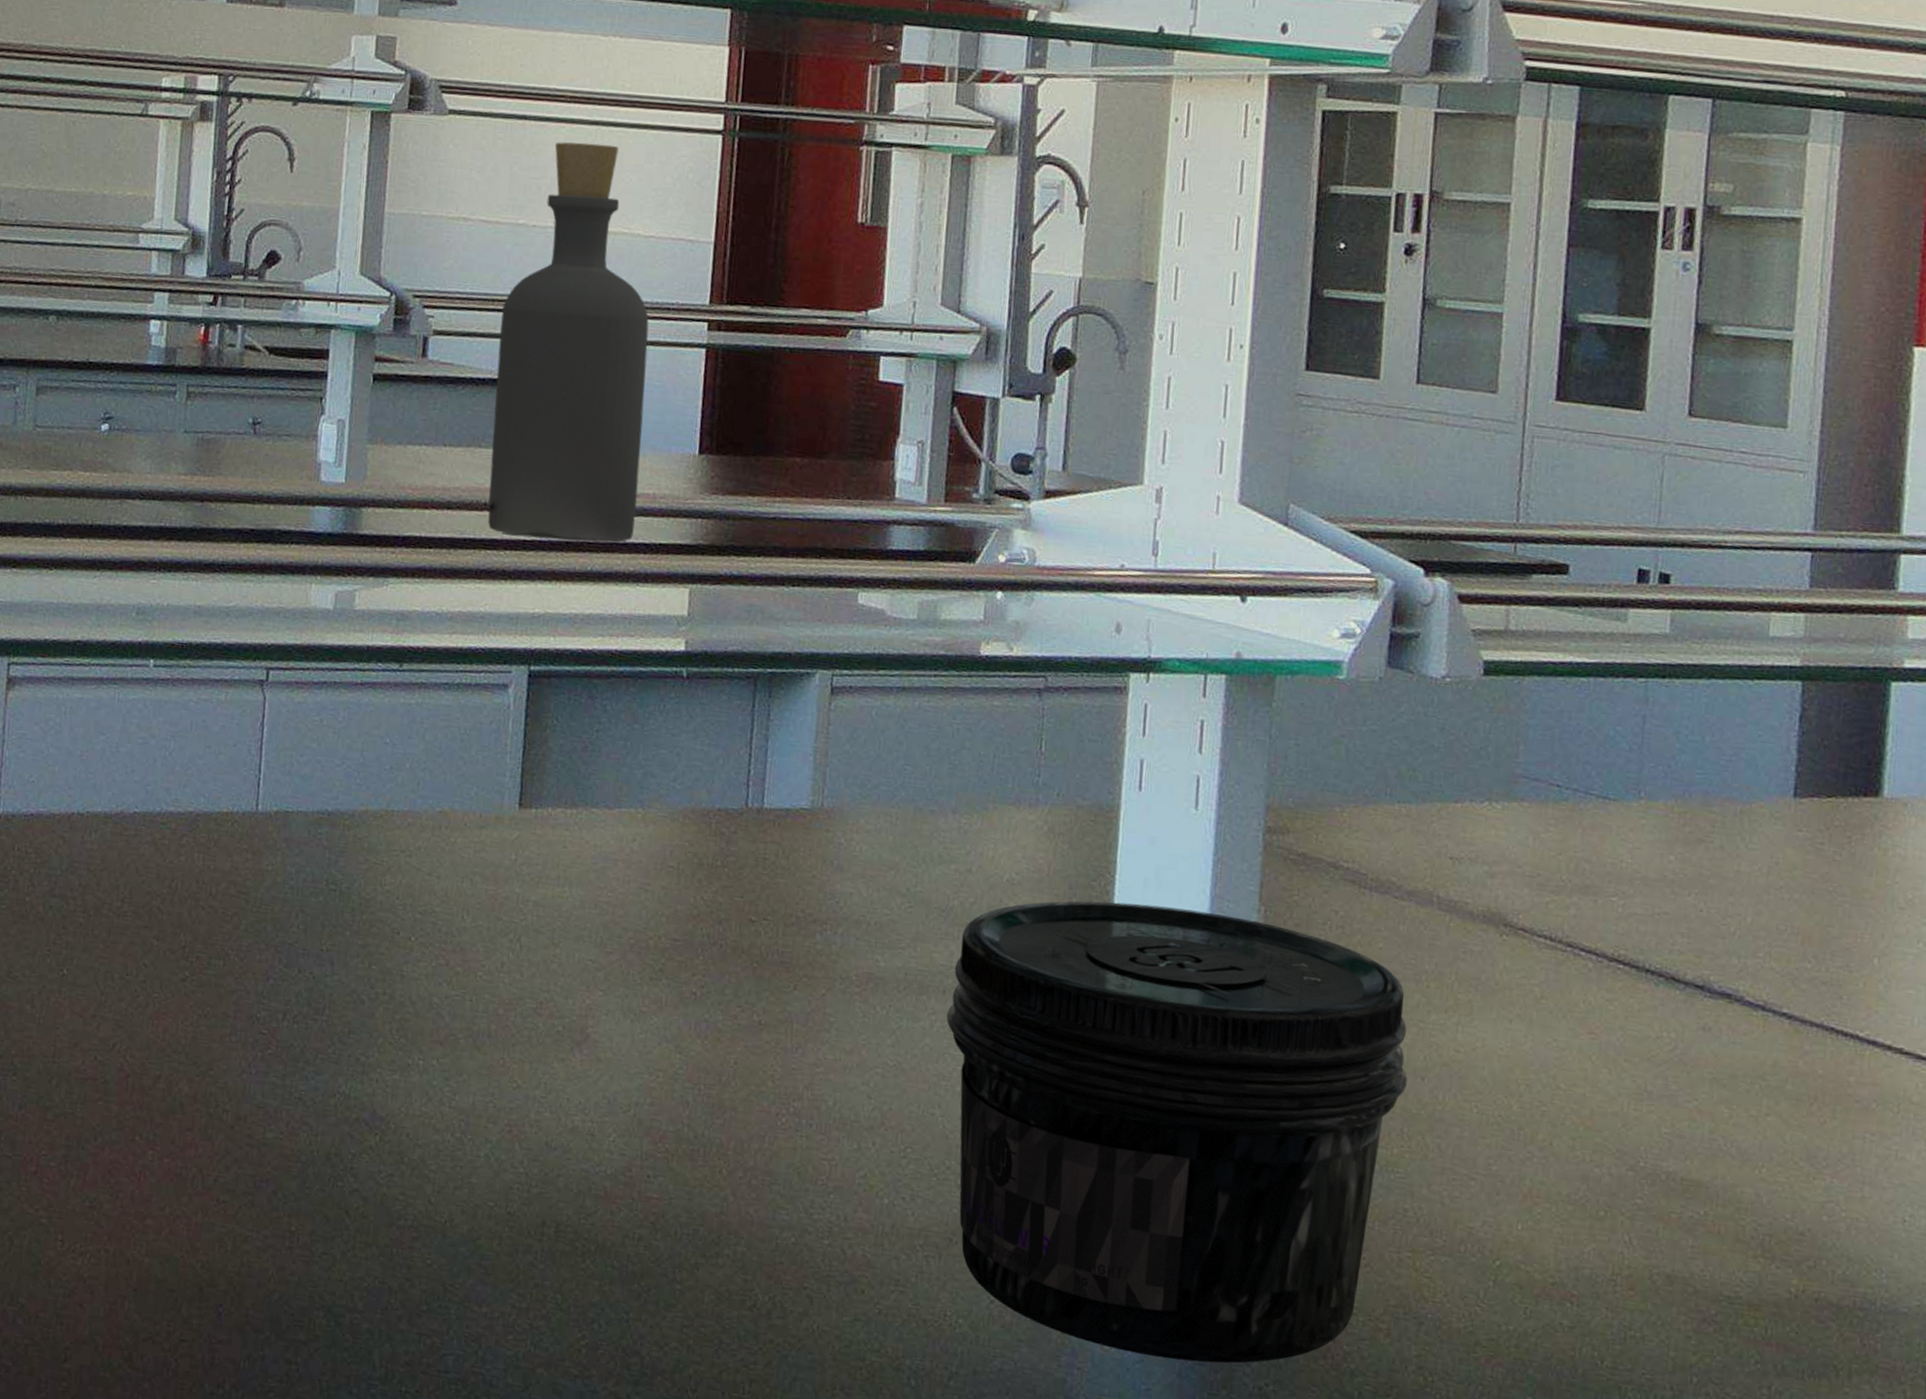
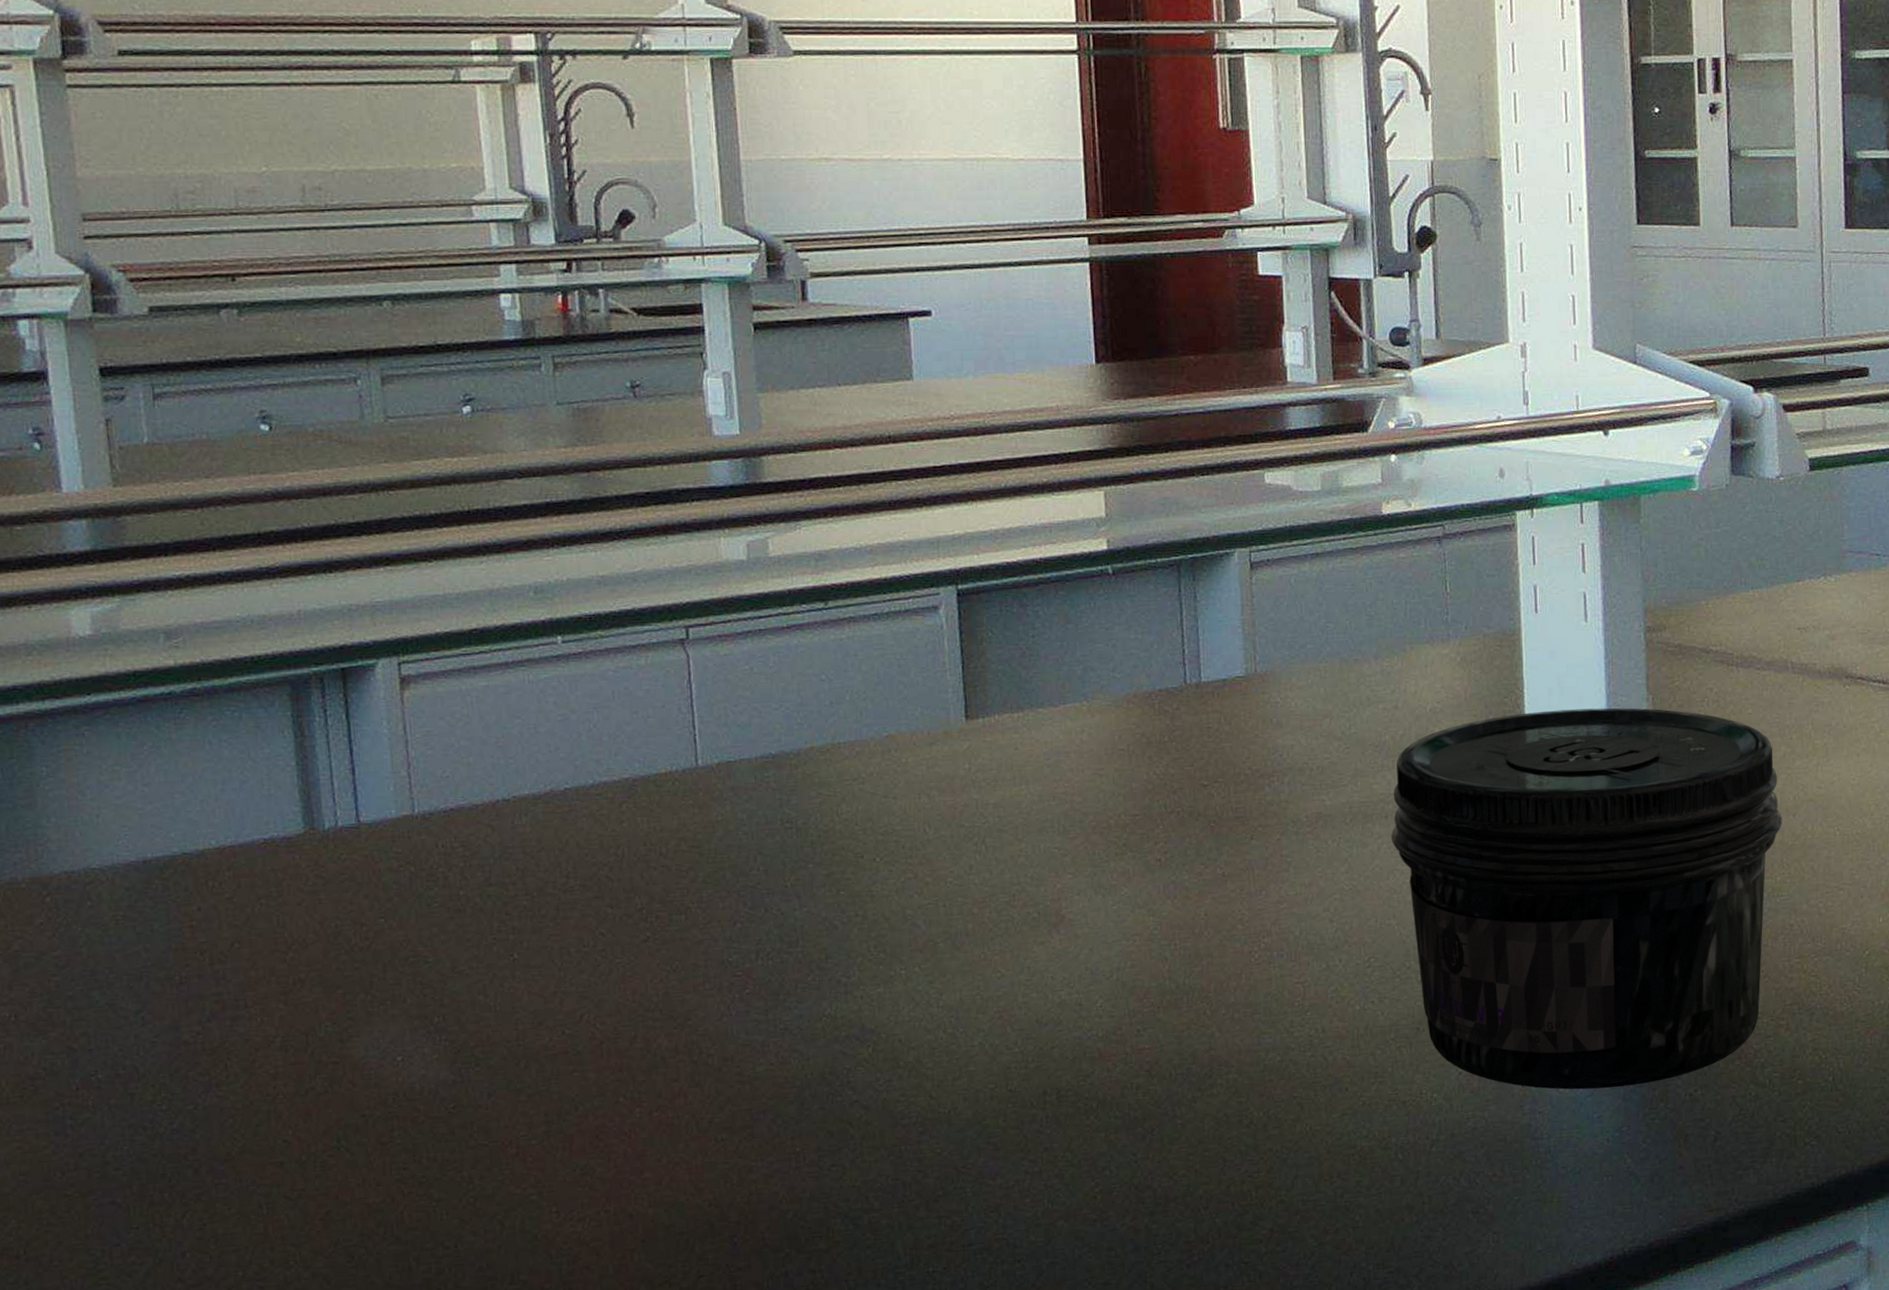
bottle: present [488,142,649,543] -> none [879,73,1042,464]

